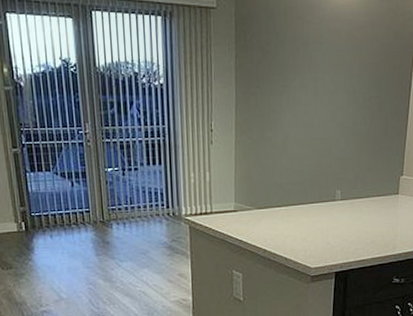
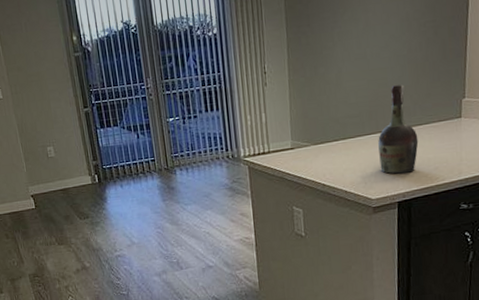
cognac bottle: none [320,157,358,245] -> present [378,84,419,174]

